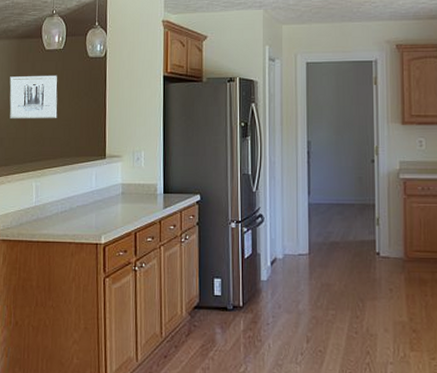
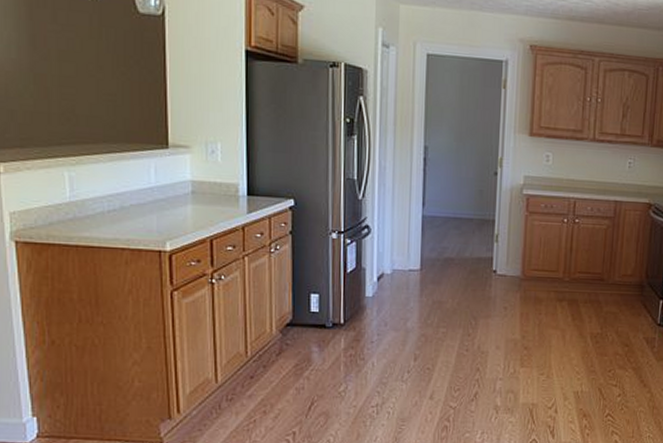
wall art: present [9,76,58,120] -> none [18,26,96,90]

